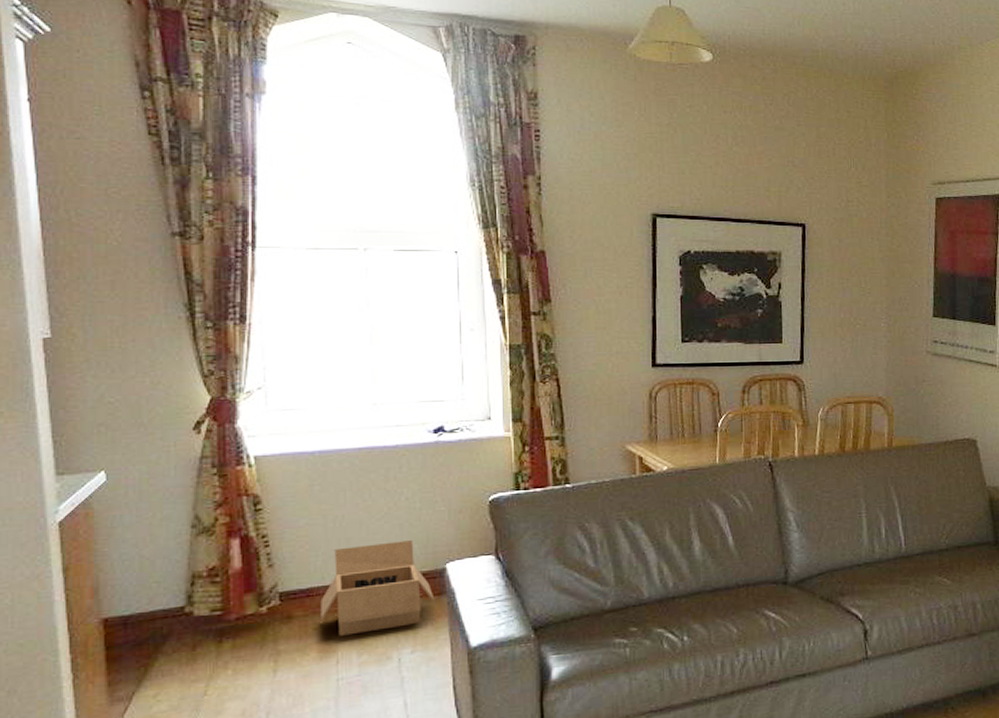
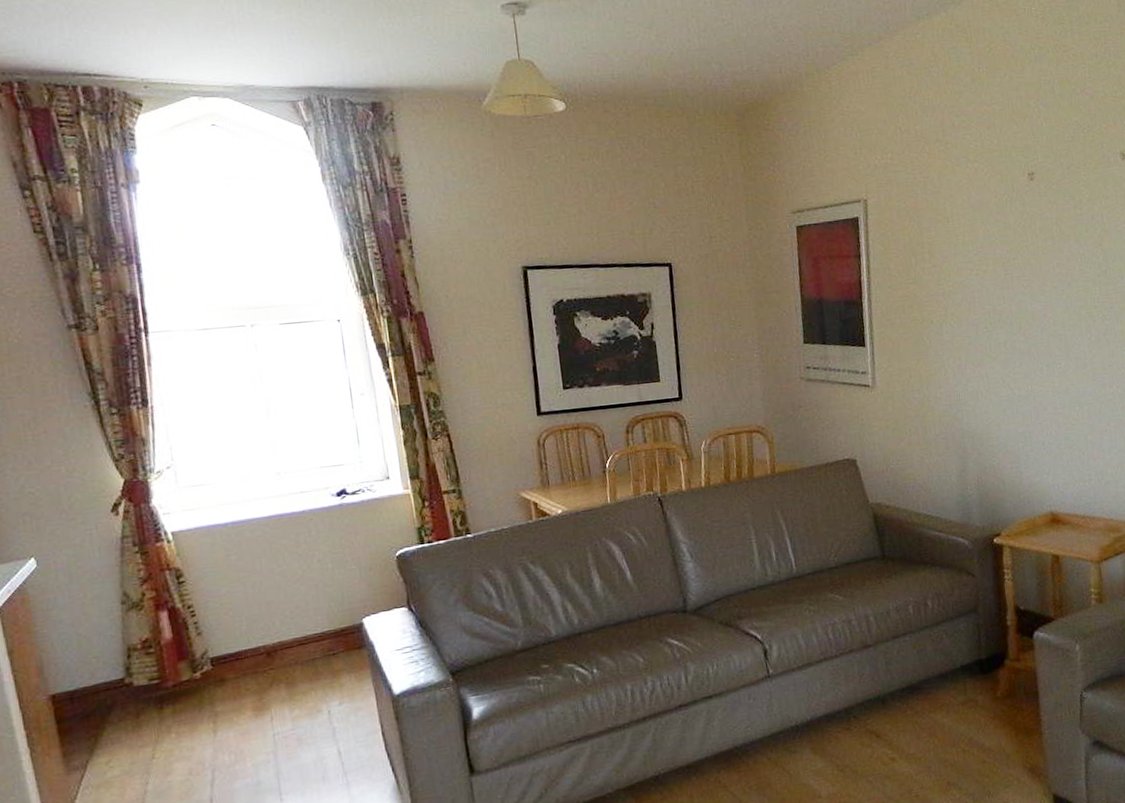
box: present [320,540,435,636] -> none [249,599,356,694]

